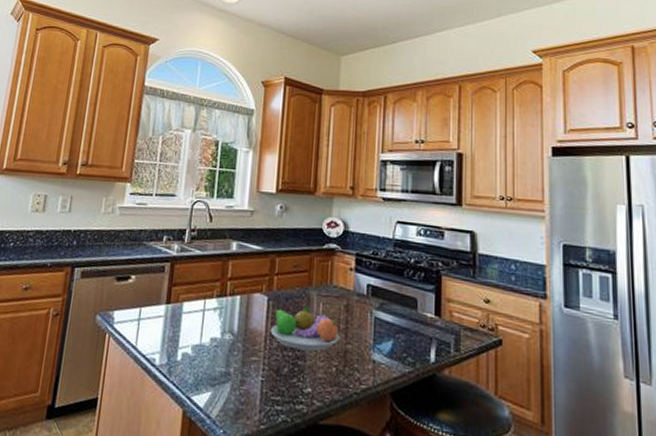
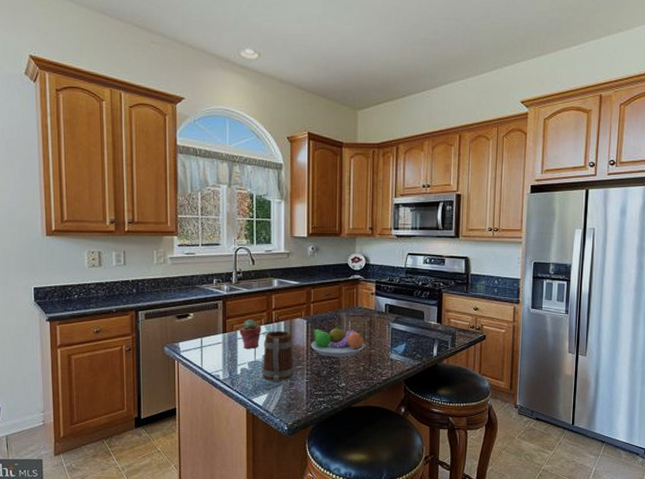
potted succulent: none [185,289,213,328] -> present [239,320,262,349]
mug: none [206,306,249,376] -> present [262,330,295,381]

